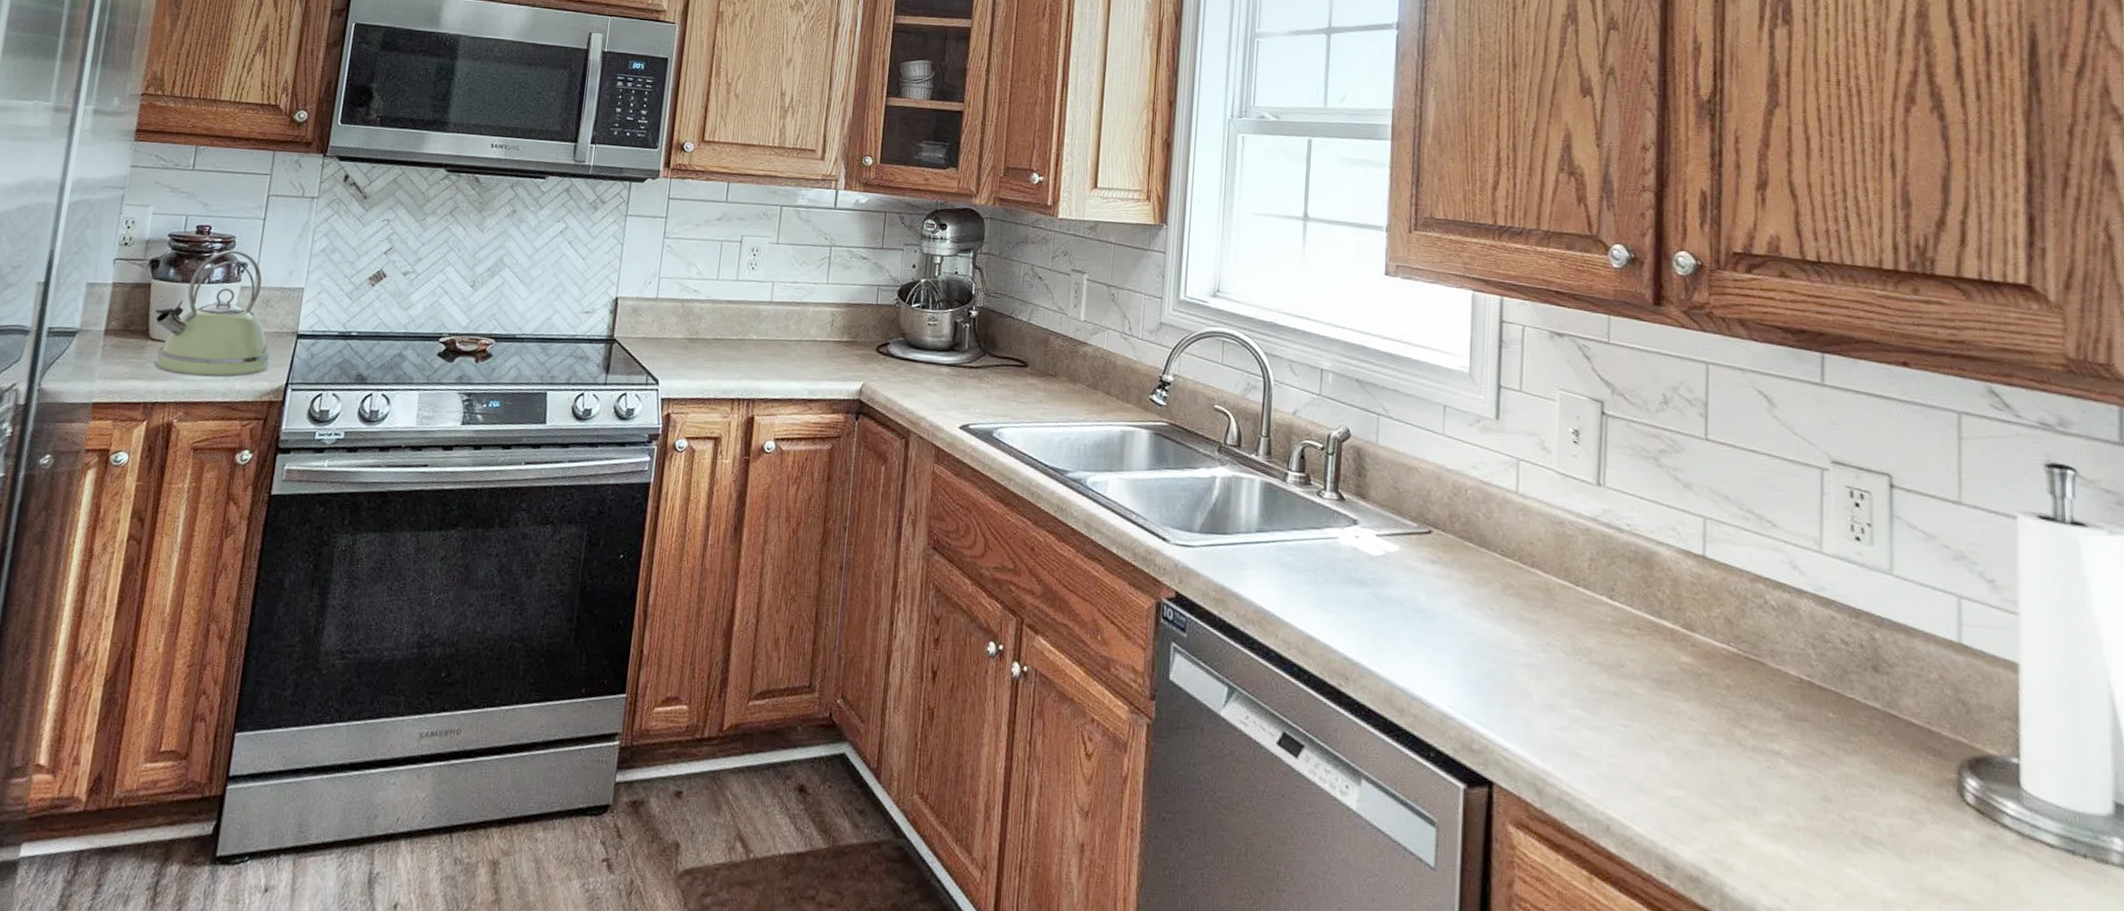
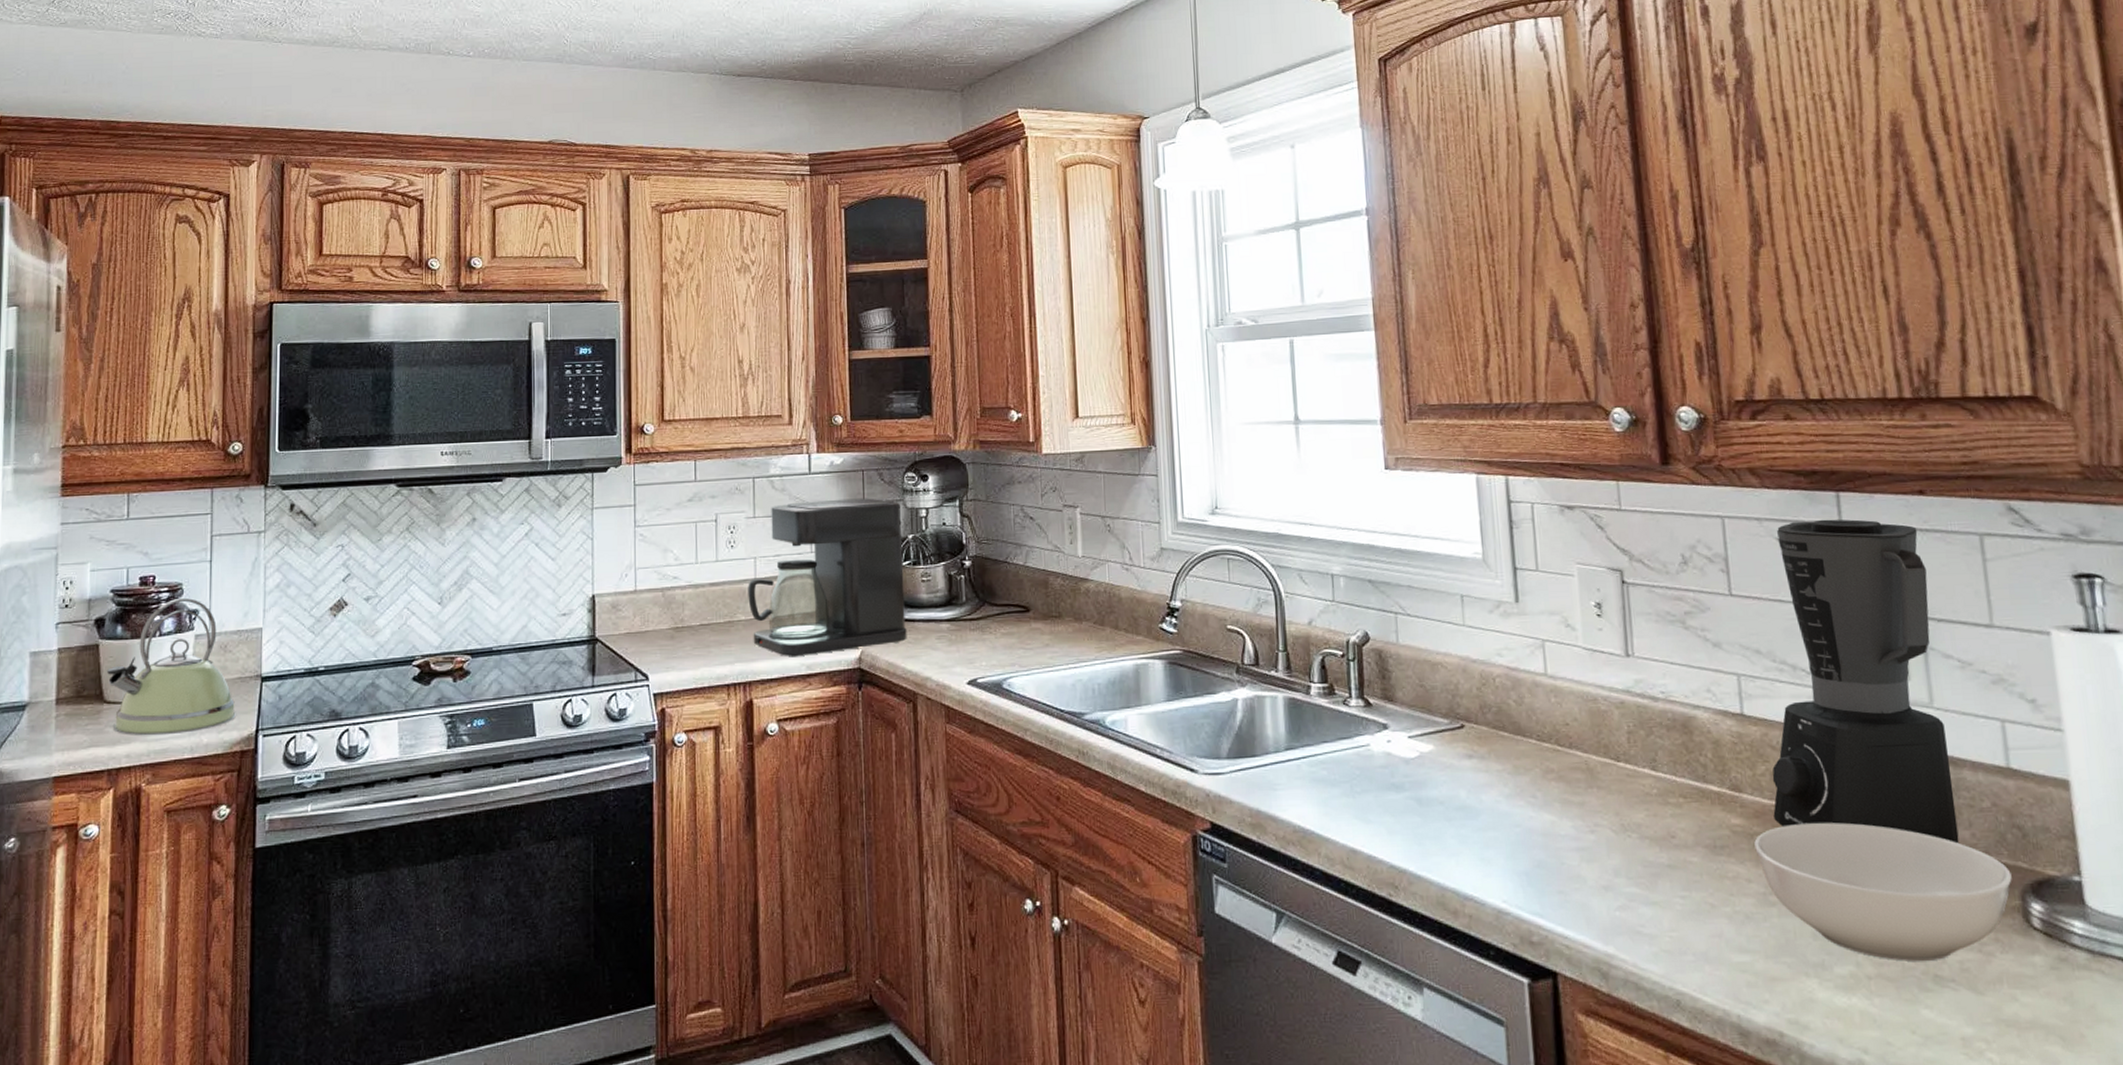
coffee maker: none [761,234,917,381] -> present [748,498,907,657]
bowl: none [1701,669,1951,822] -> present [1754,822,2012,962]
blender: none [1723,376,1903,711] -> present [1772,519,1959,844]

